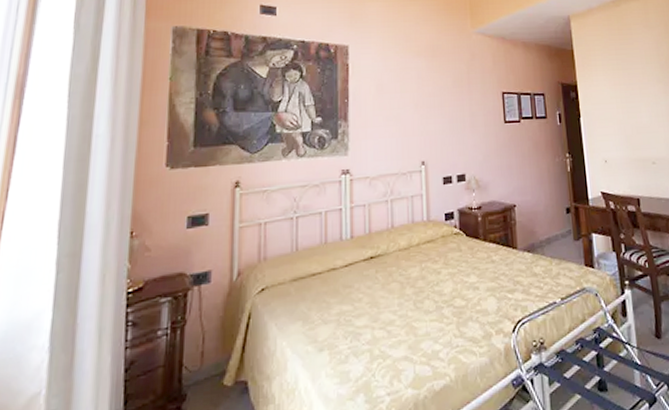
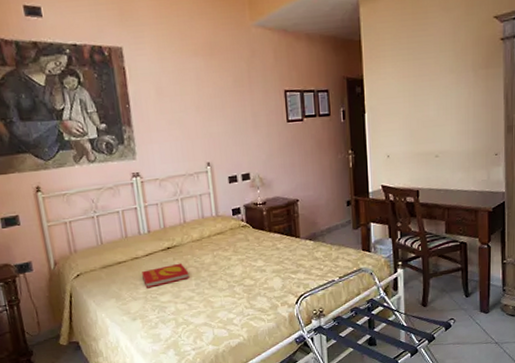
book: none [338,276,392,309] -> present [142,263,190,289]

